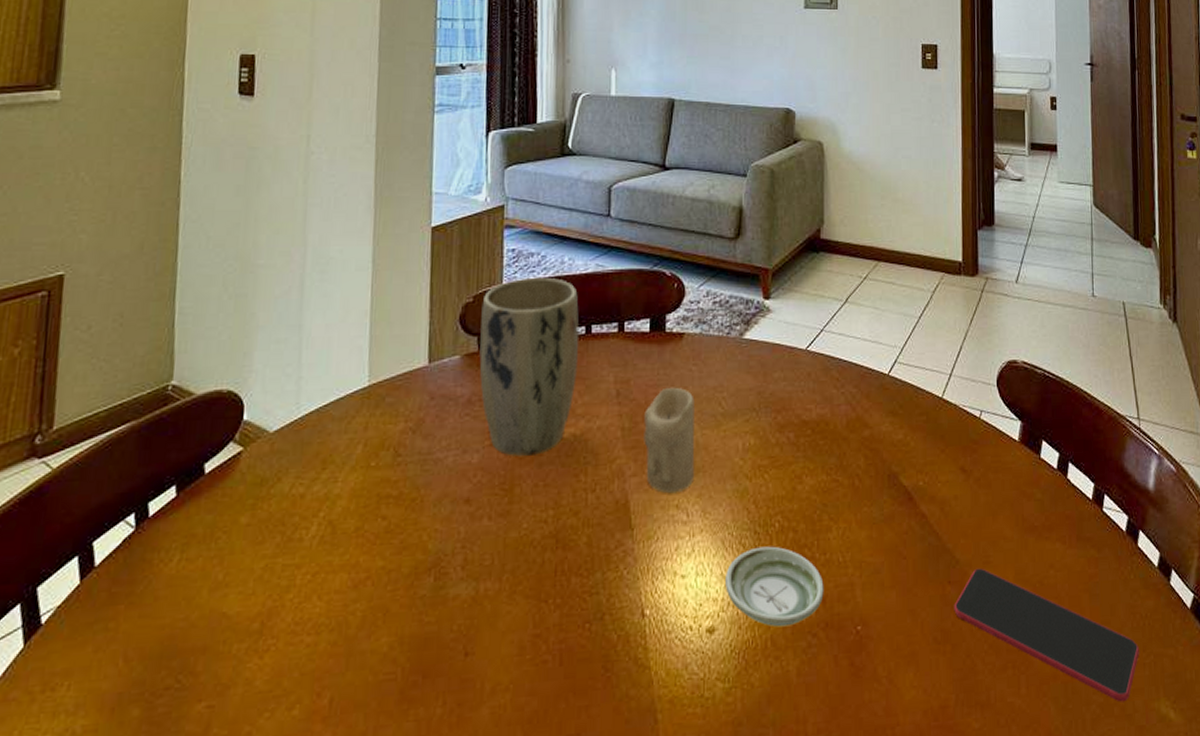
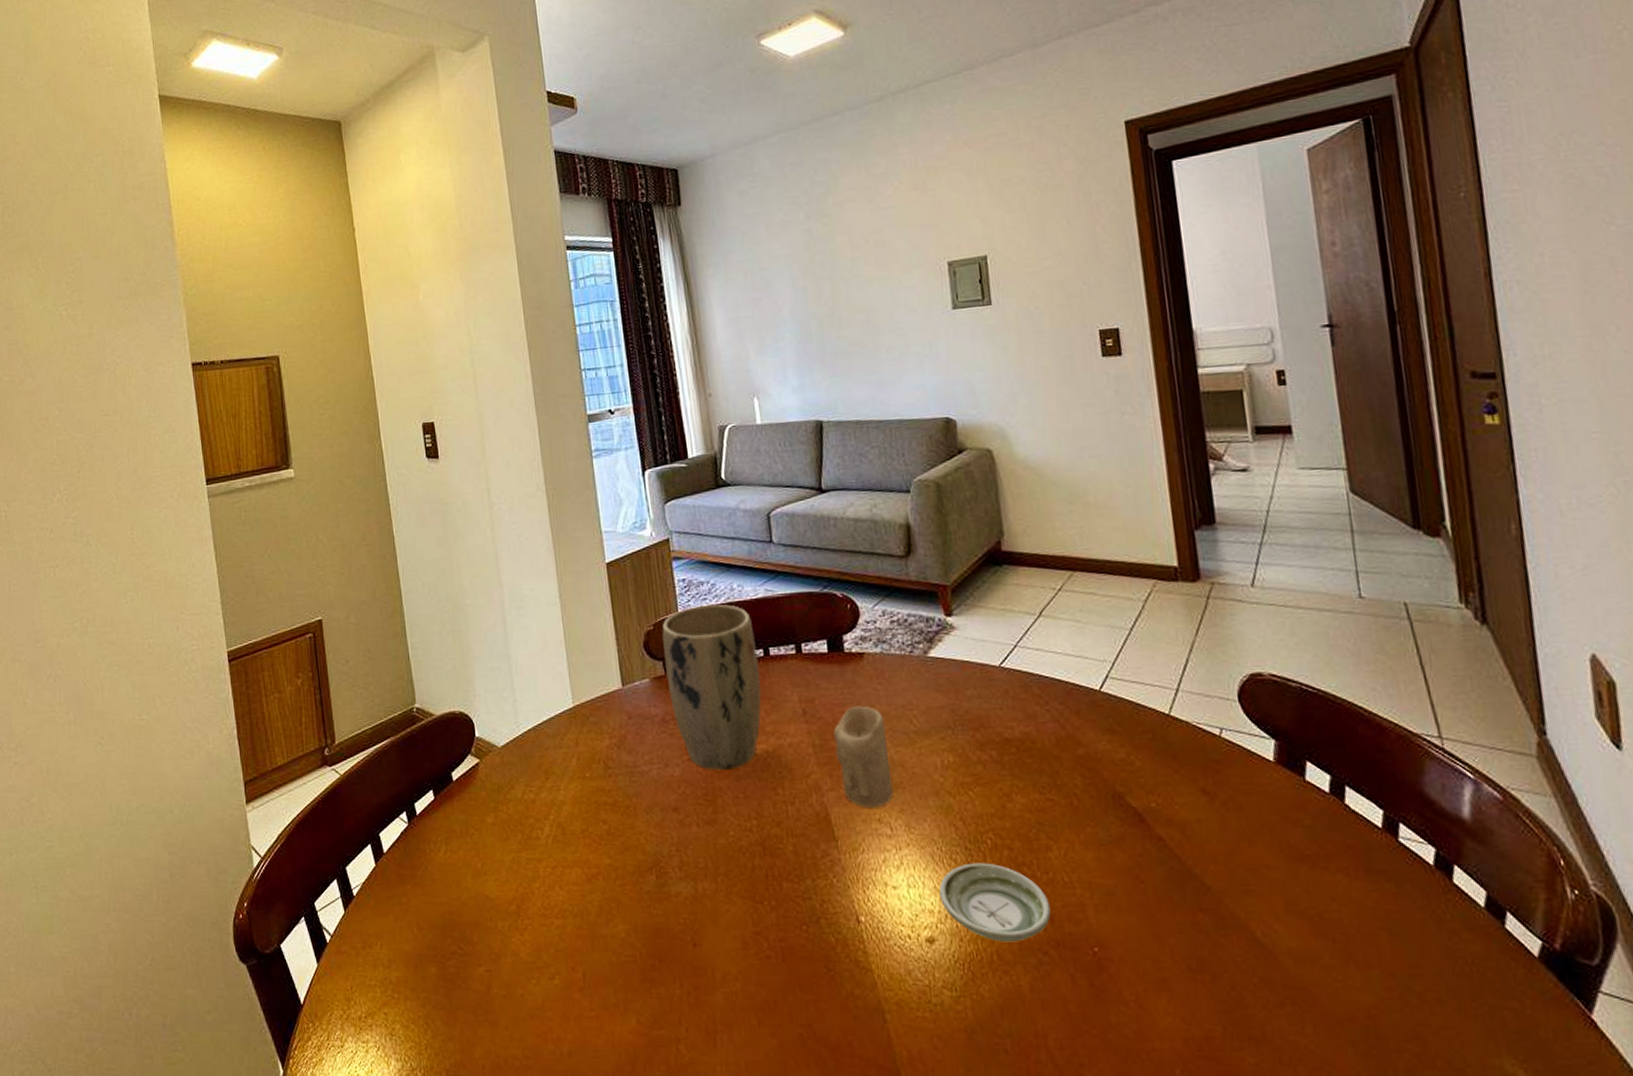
smartphone: present [954,568,1140,702] -> none [1209,896,1468,1055]

